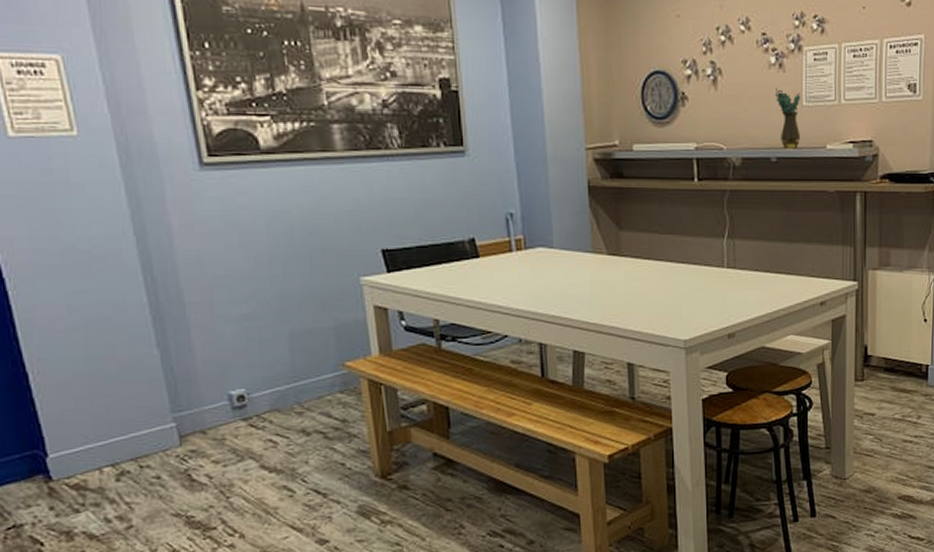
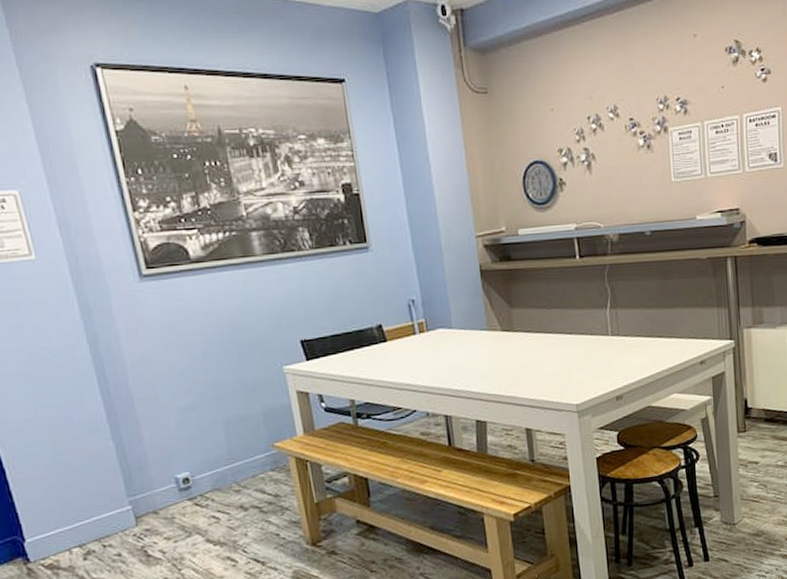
vase: present [776,89,801,149] -> none [646,168,672,223]

